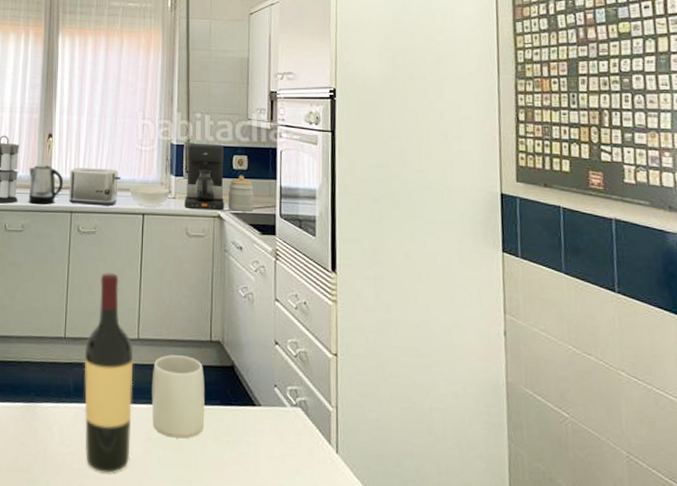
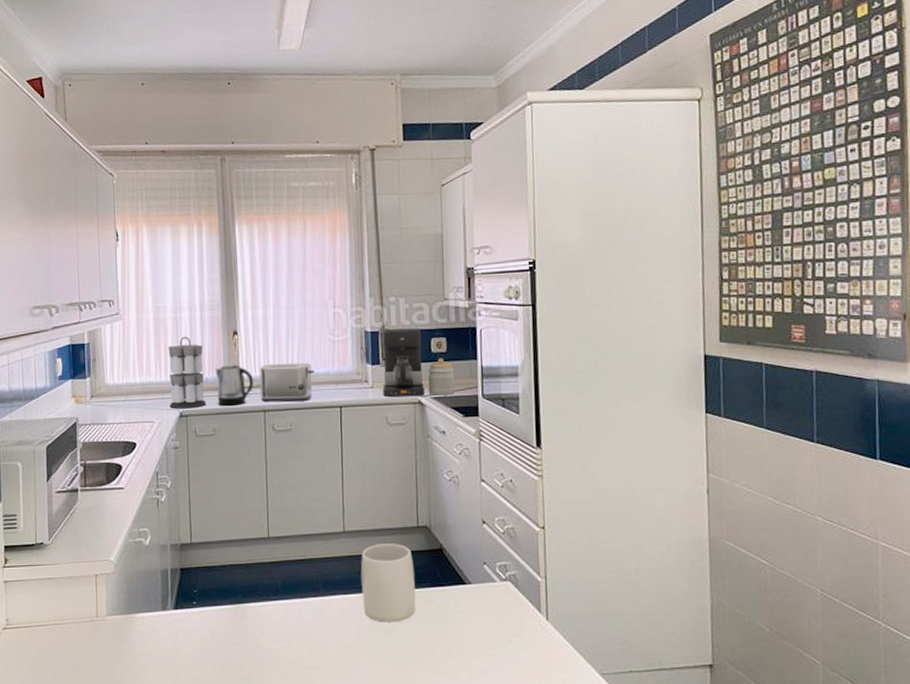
wine bottle: present [84,273,134,473] -> none [290,469,344,662]
bowl: present [129,186,170,207] -> none [324,377,368,399]

